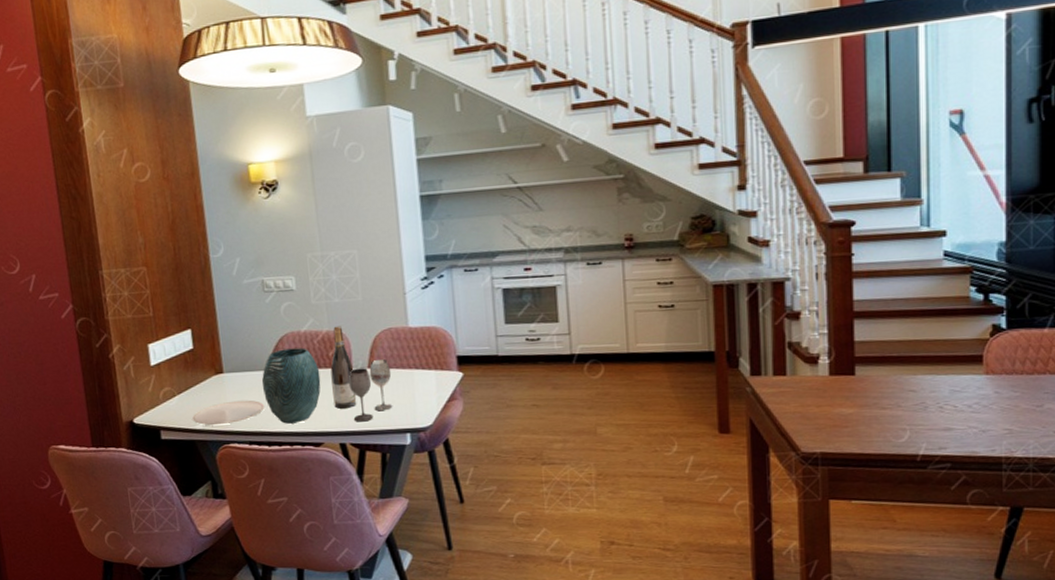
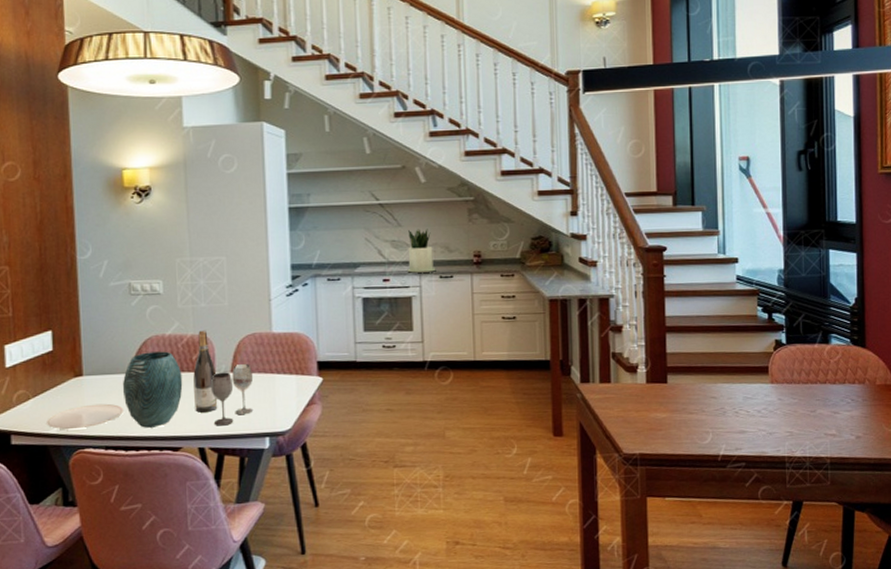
planter: none [550,211,583,262] -> present [407,228,436,274]

